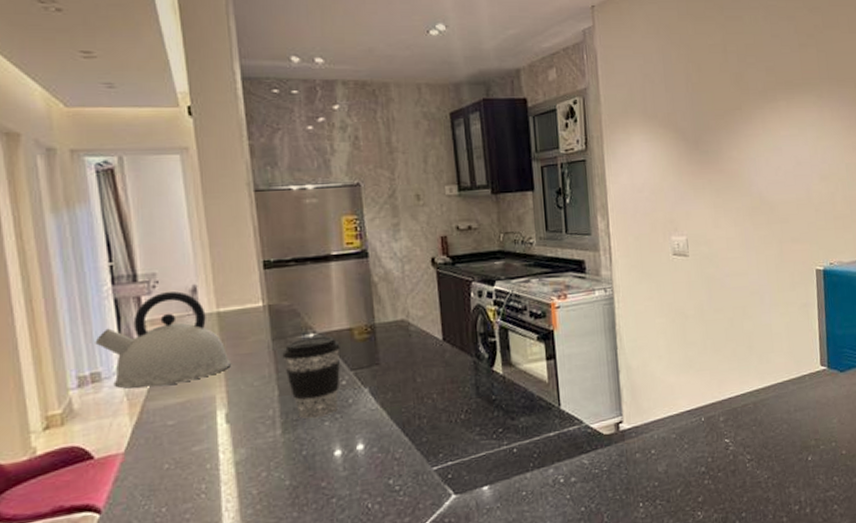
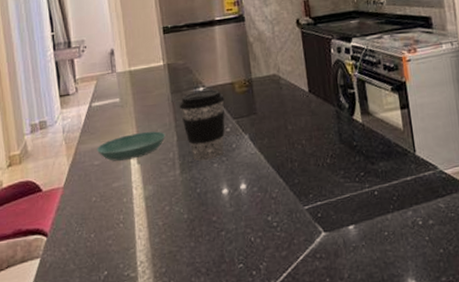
kettle: present [95,291,231,390] -> none [42,54,140,135]
saucer: none [170,384,264,421] -> present [96,131,166,161]

